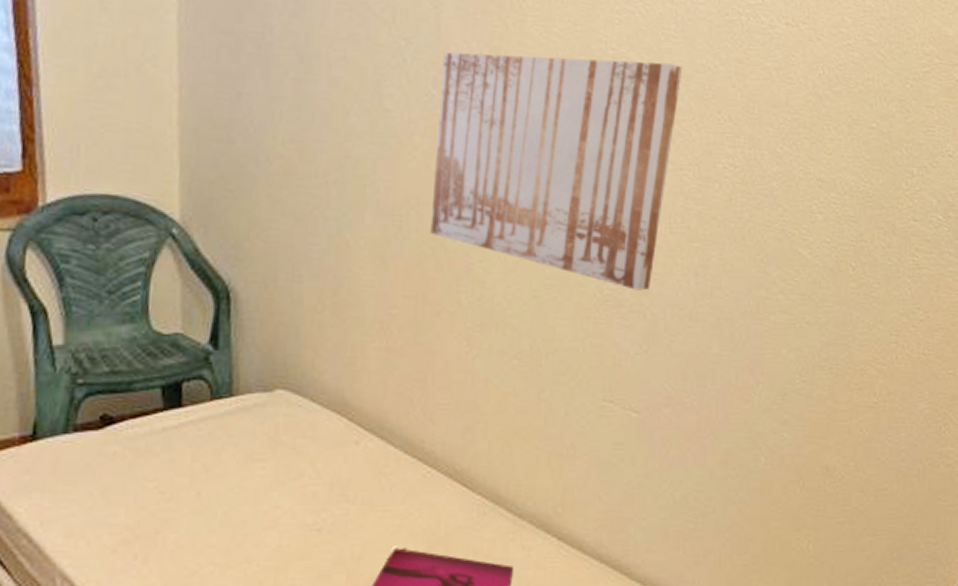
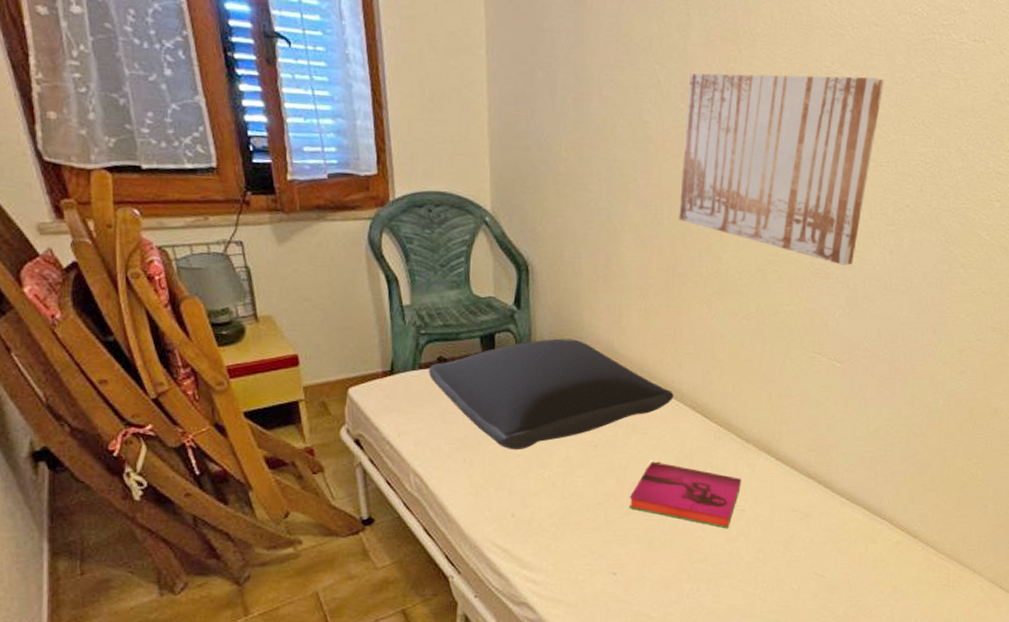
pillow: none [86,387,424,540] -> present [428,338,674,450]

